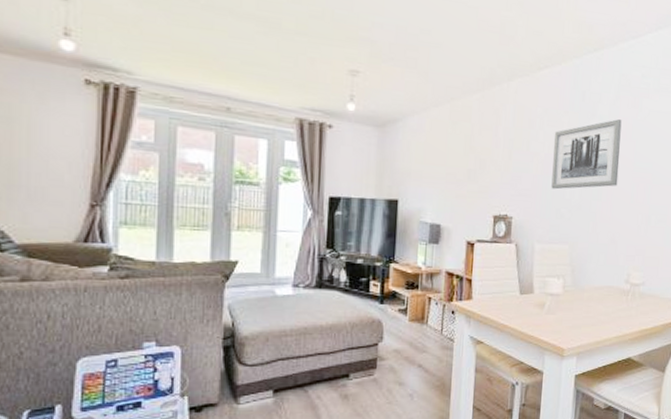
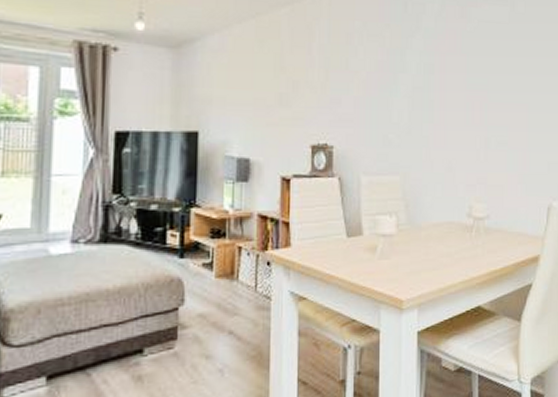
wall art: present [551,119,622,190] -> none [375,31,451,113]

